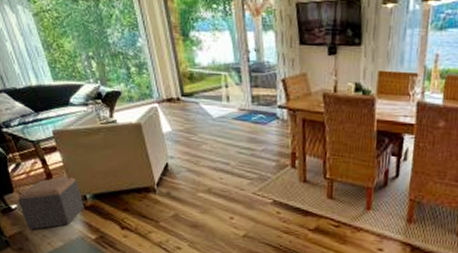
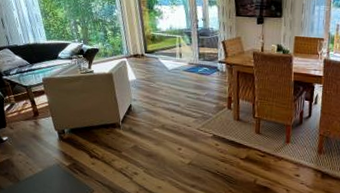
footstool: present [18,177,85,230] -> none [9,115,62,158]

